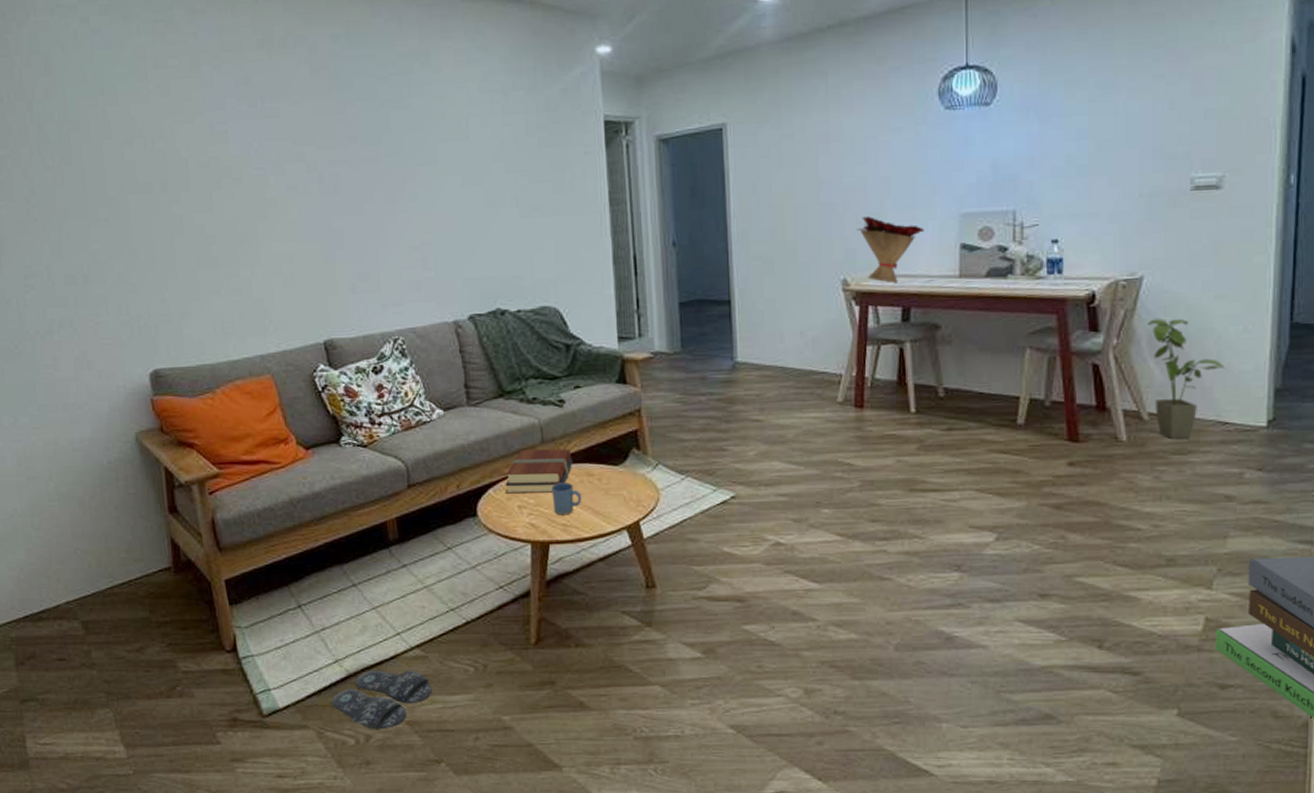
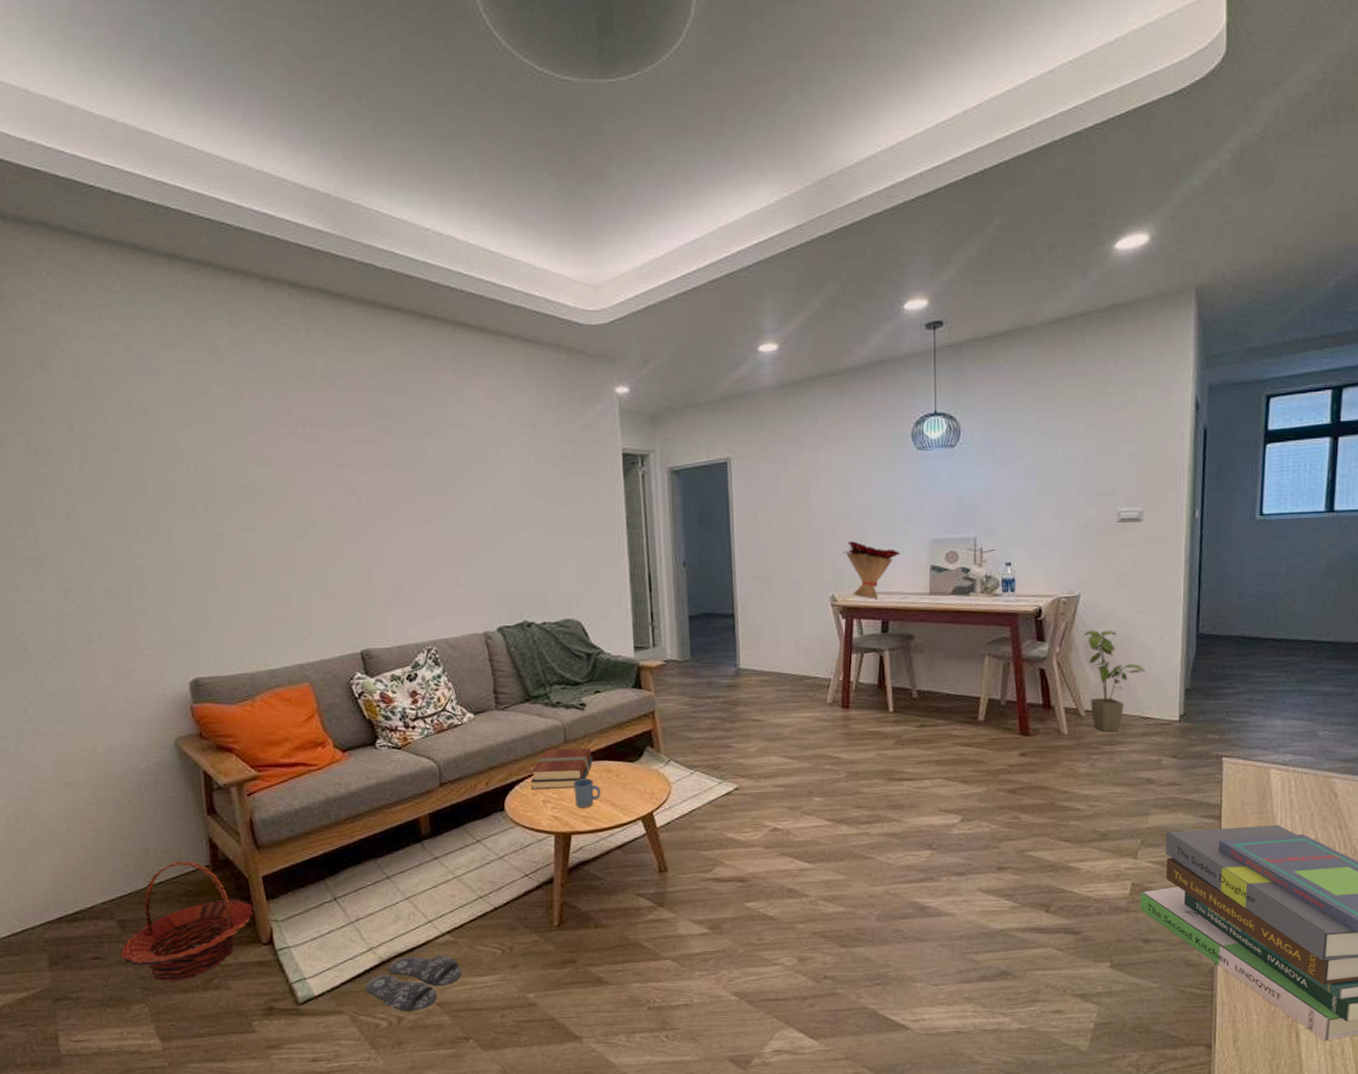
basket: none [83,561,217,689] -> present [119,861,254,983]

